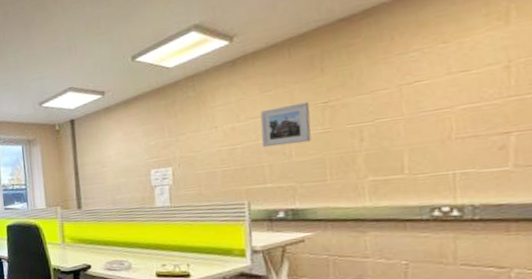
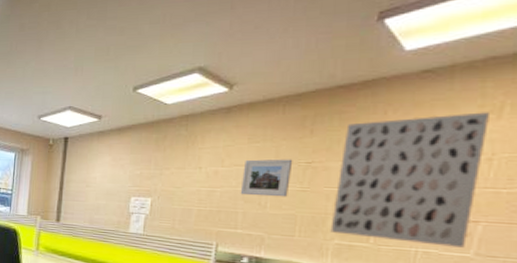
wall art: none [356,20,503,170] -> present [330,112,489,248]

